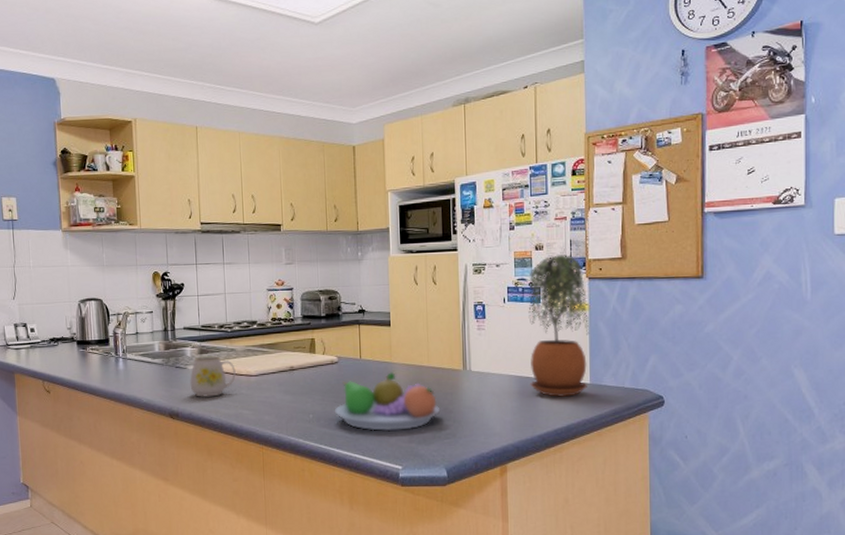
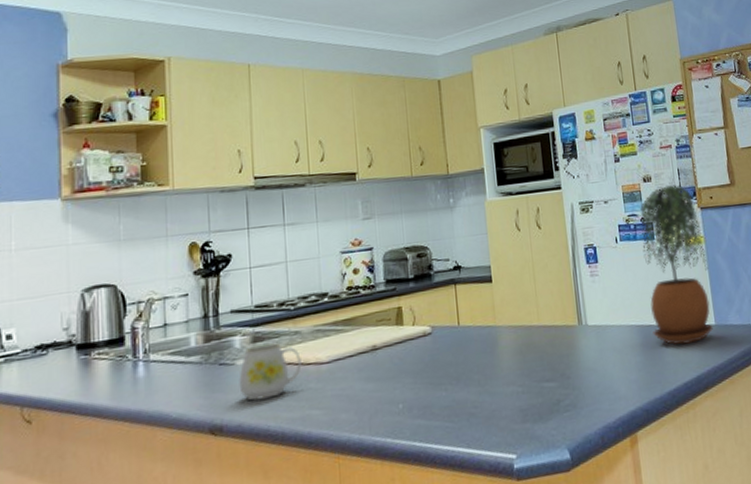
fruit bowl: present [335,372,439,431] -> none [430,338,556,415]

